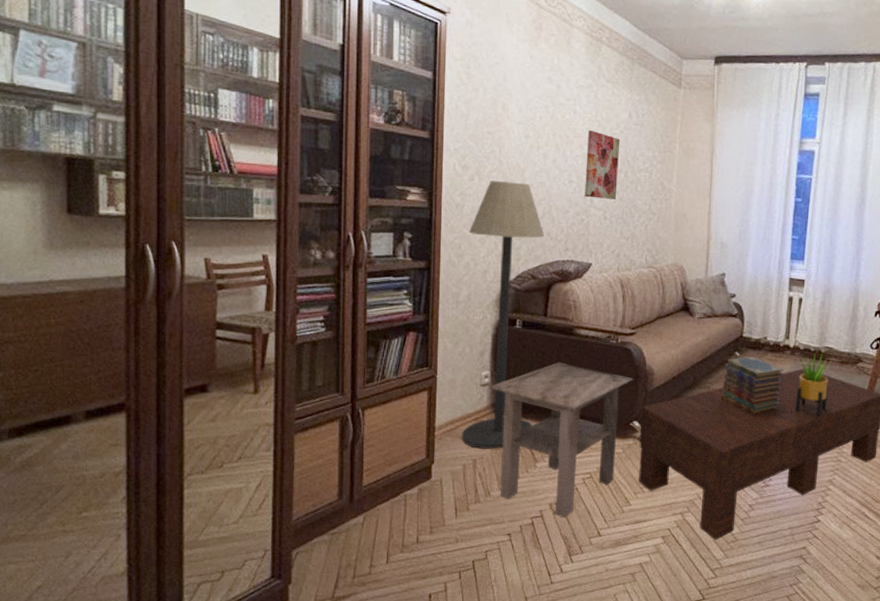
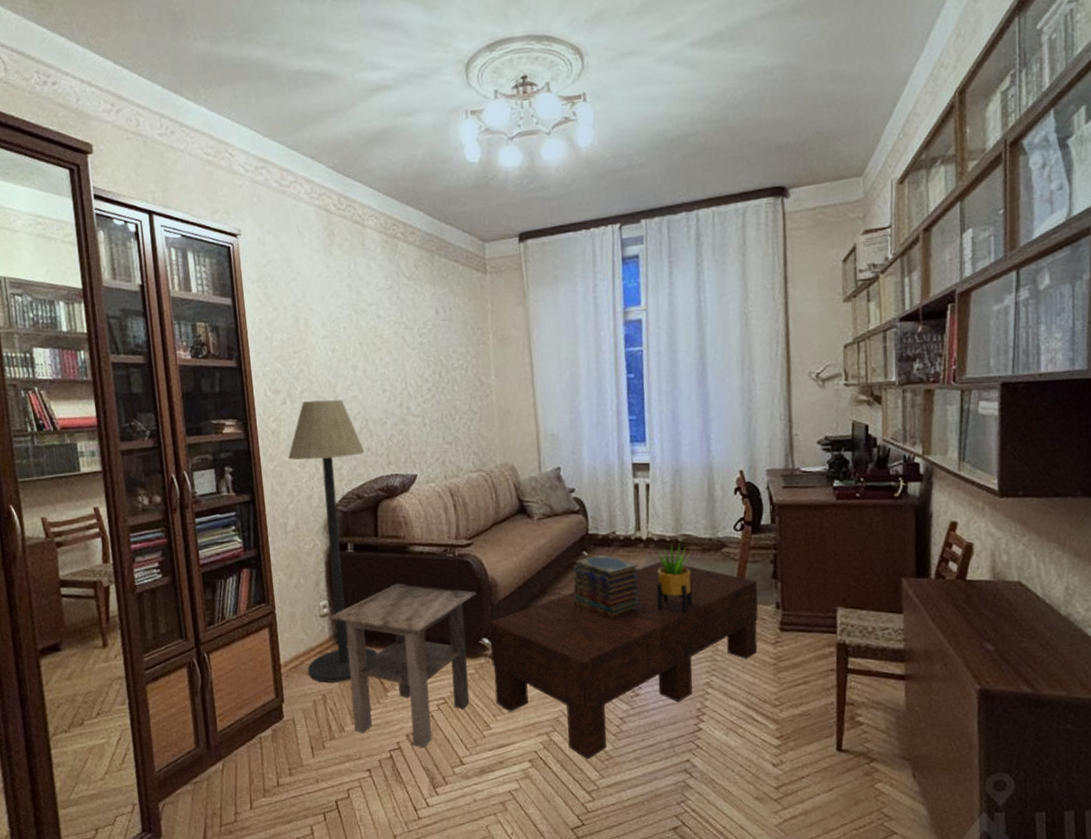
wall art: present [585,130,620,199] -> none [395,333,434,406]

